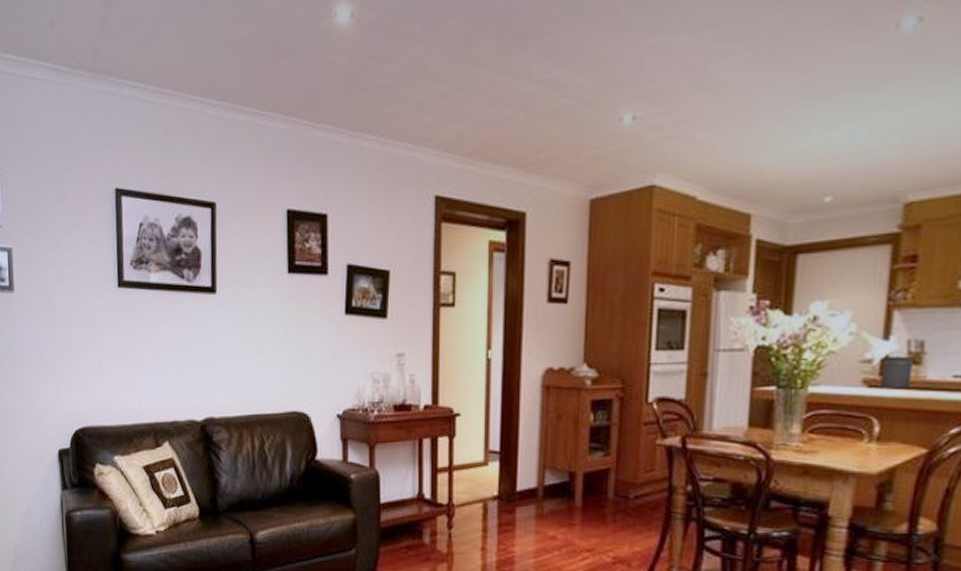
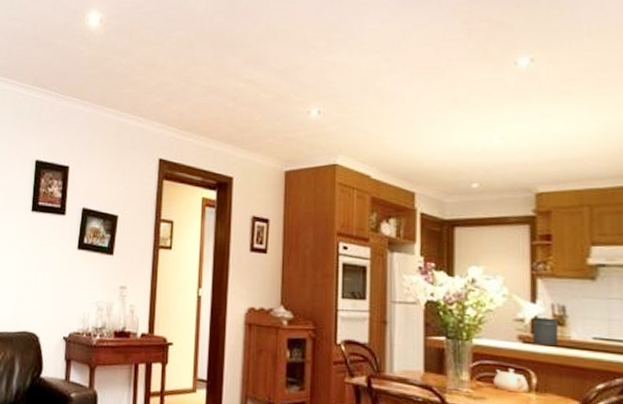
teapot: none [828,416,870,444] -> present [493,368,529,393]

